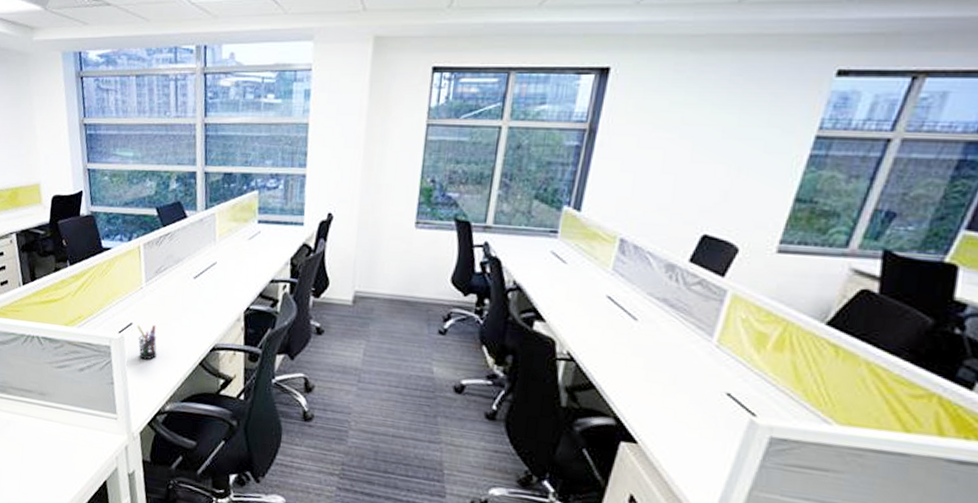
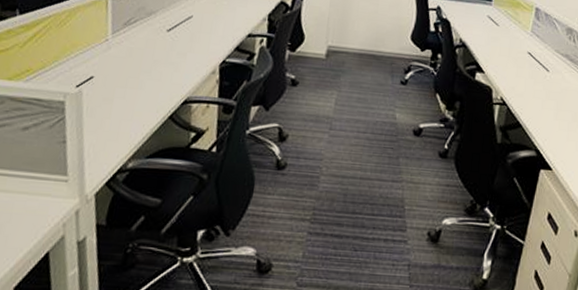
pen holder: present [137,324,157,360] -> none [99,77,121,116]

